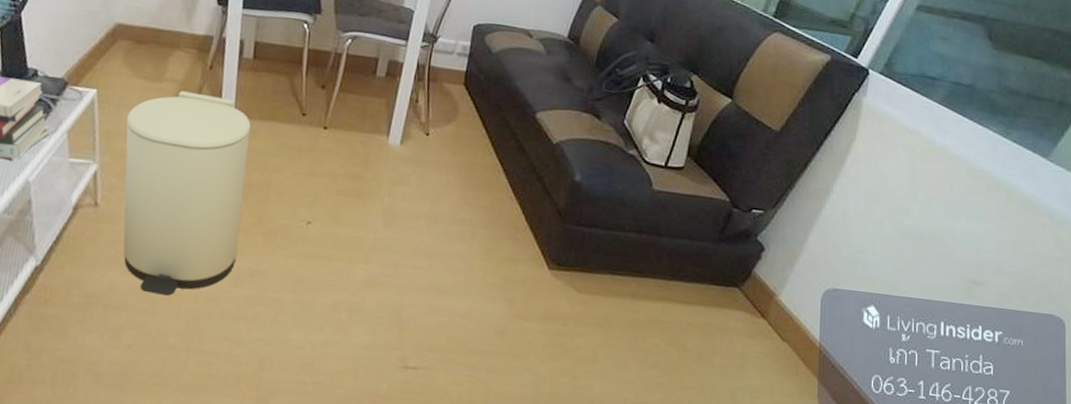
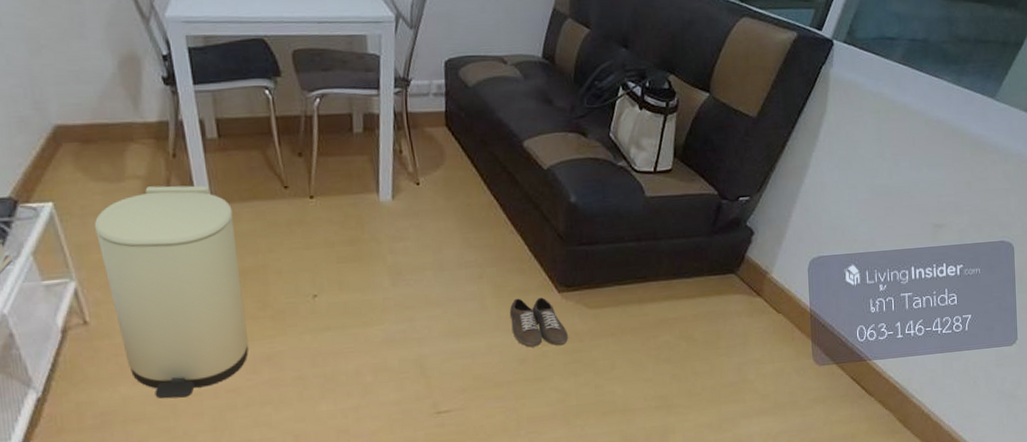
shoe: none [495,266,553,325] -> present [509,297,569,348]

